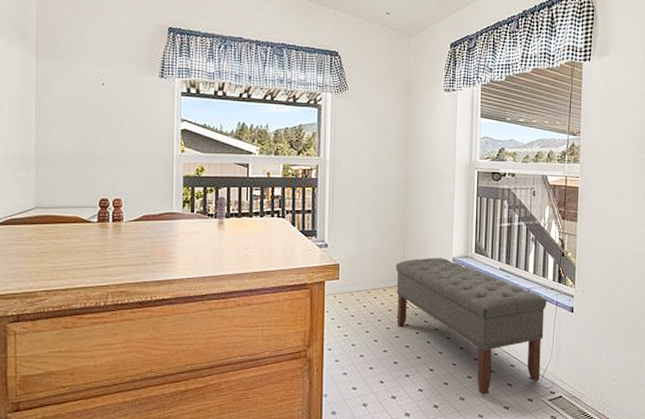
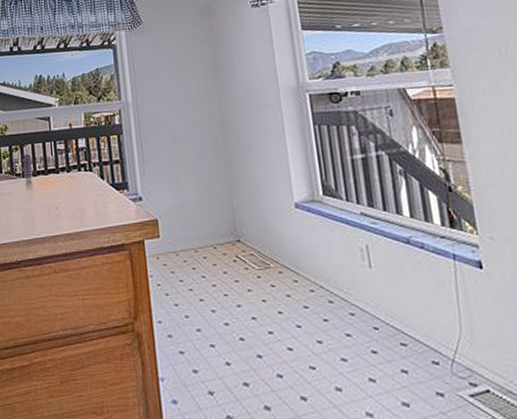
bench: present [395,258,547,395] -> none [224,204,450,385]

